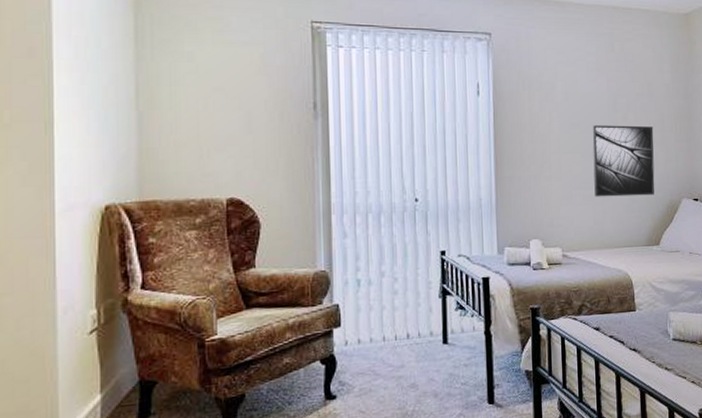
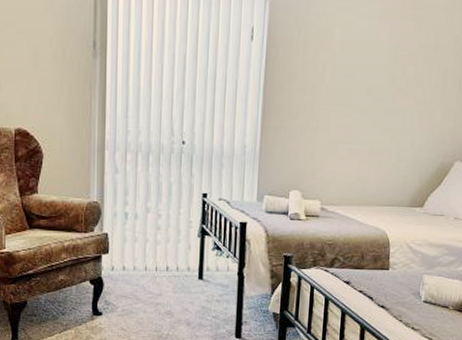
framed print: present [592,125,655,197] -> none [361,77,434,156]

